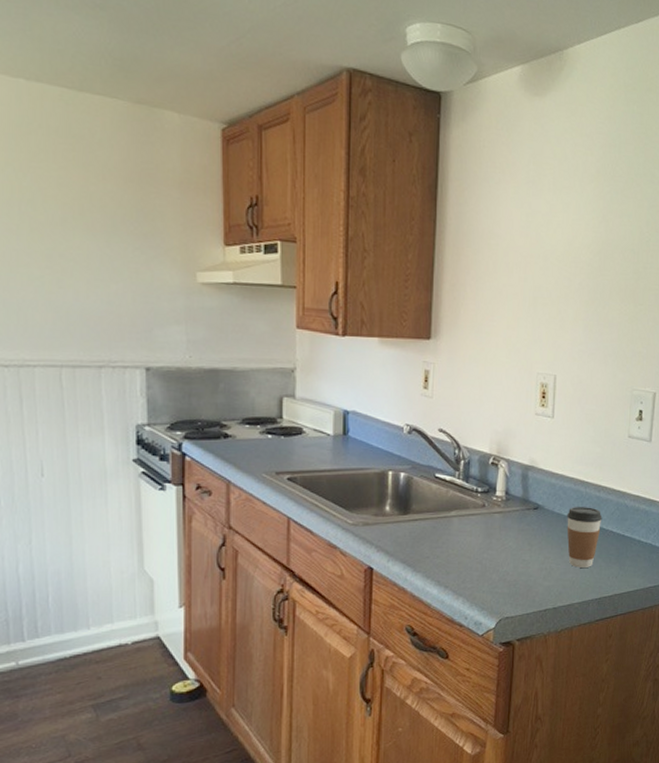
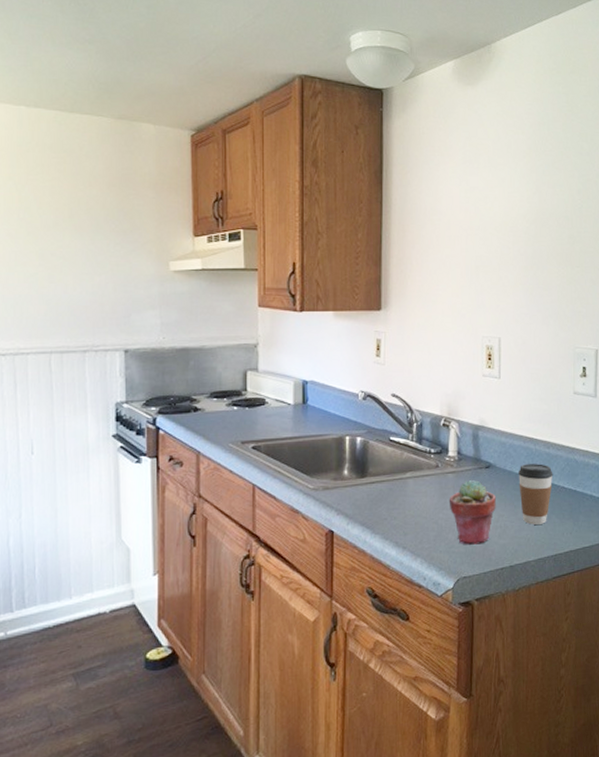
potted succulent: none [494,520,543,586] -> present [449,479,496,545]

